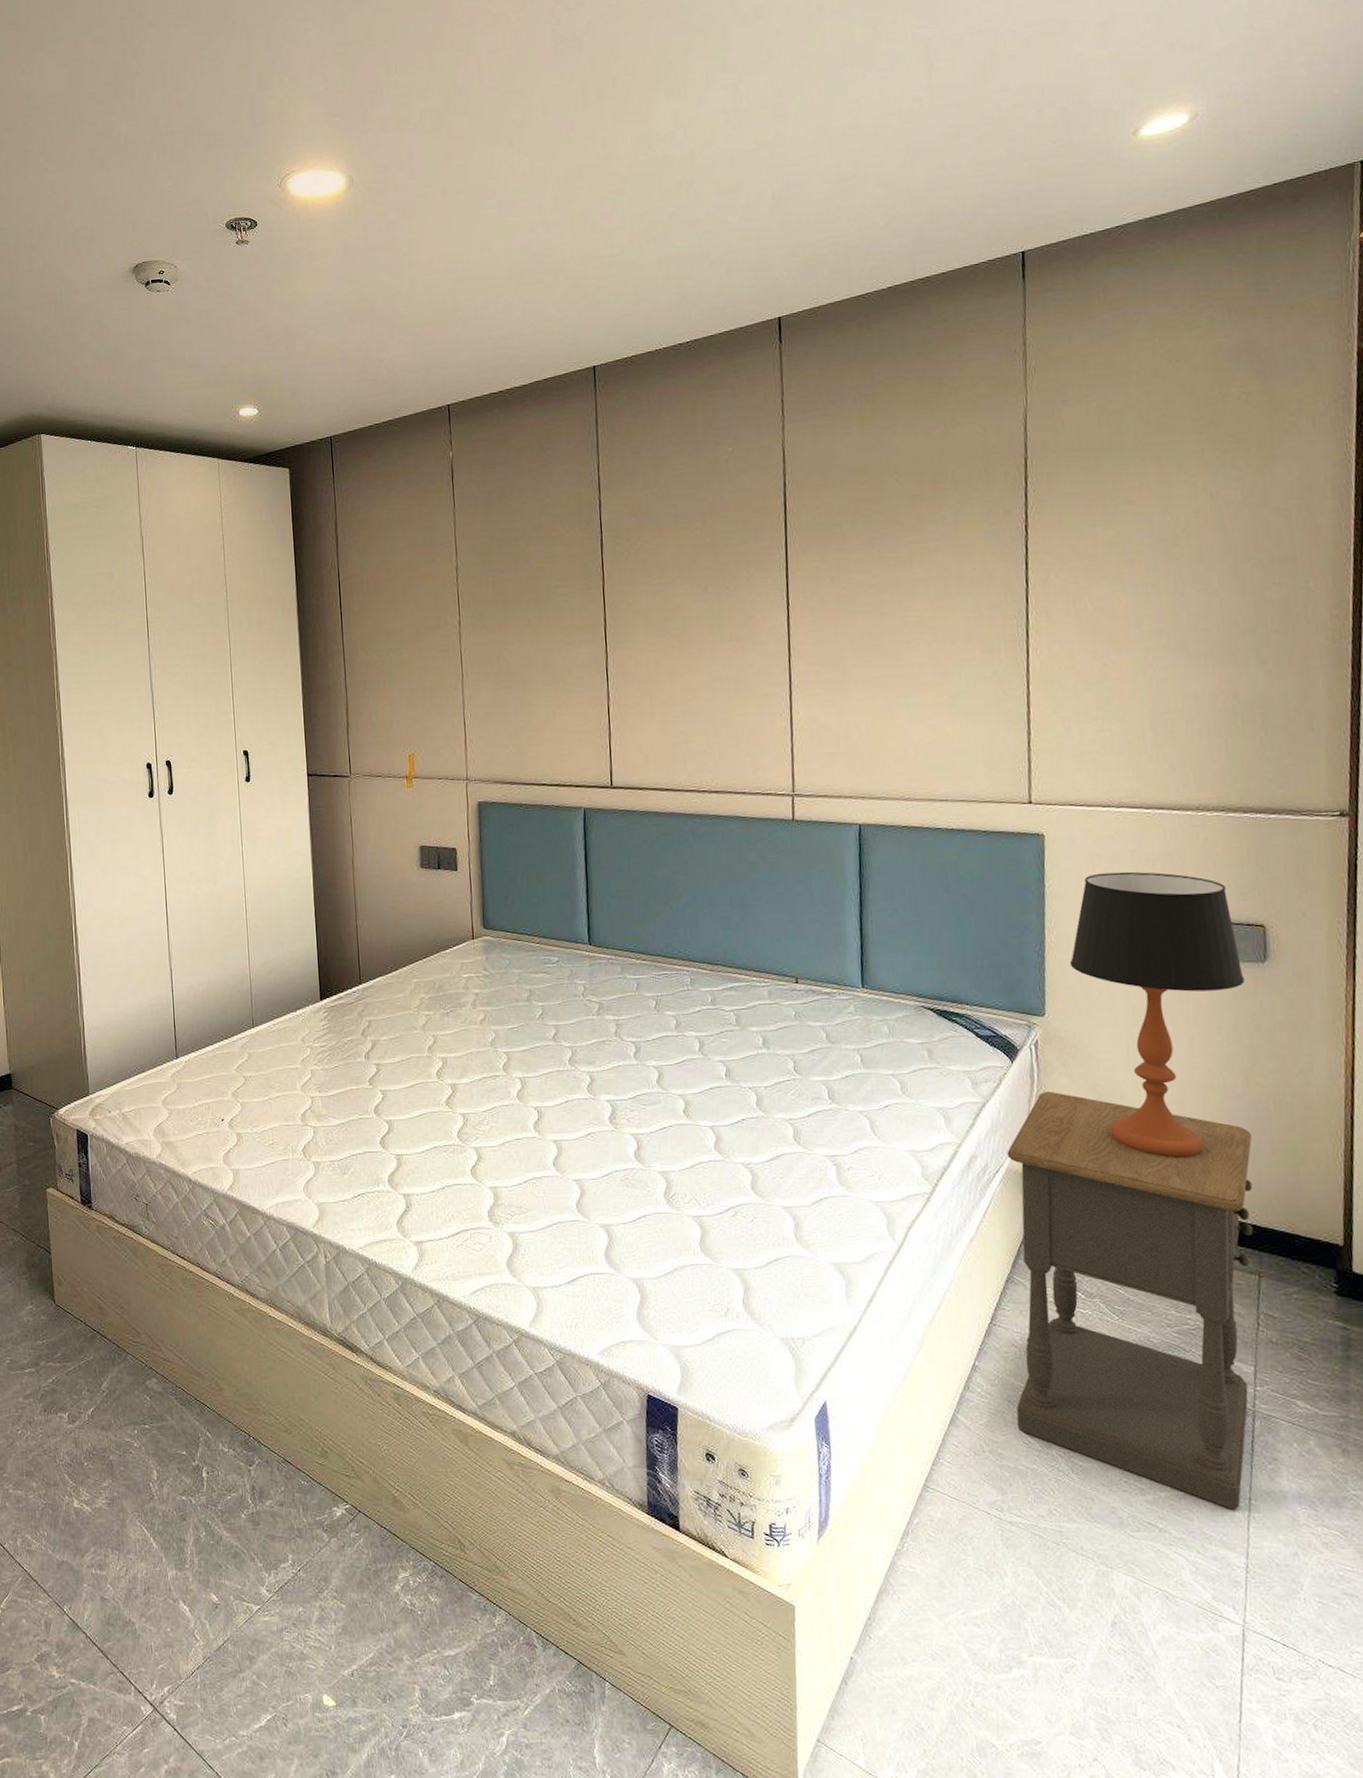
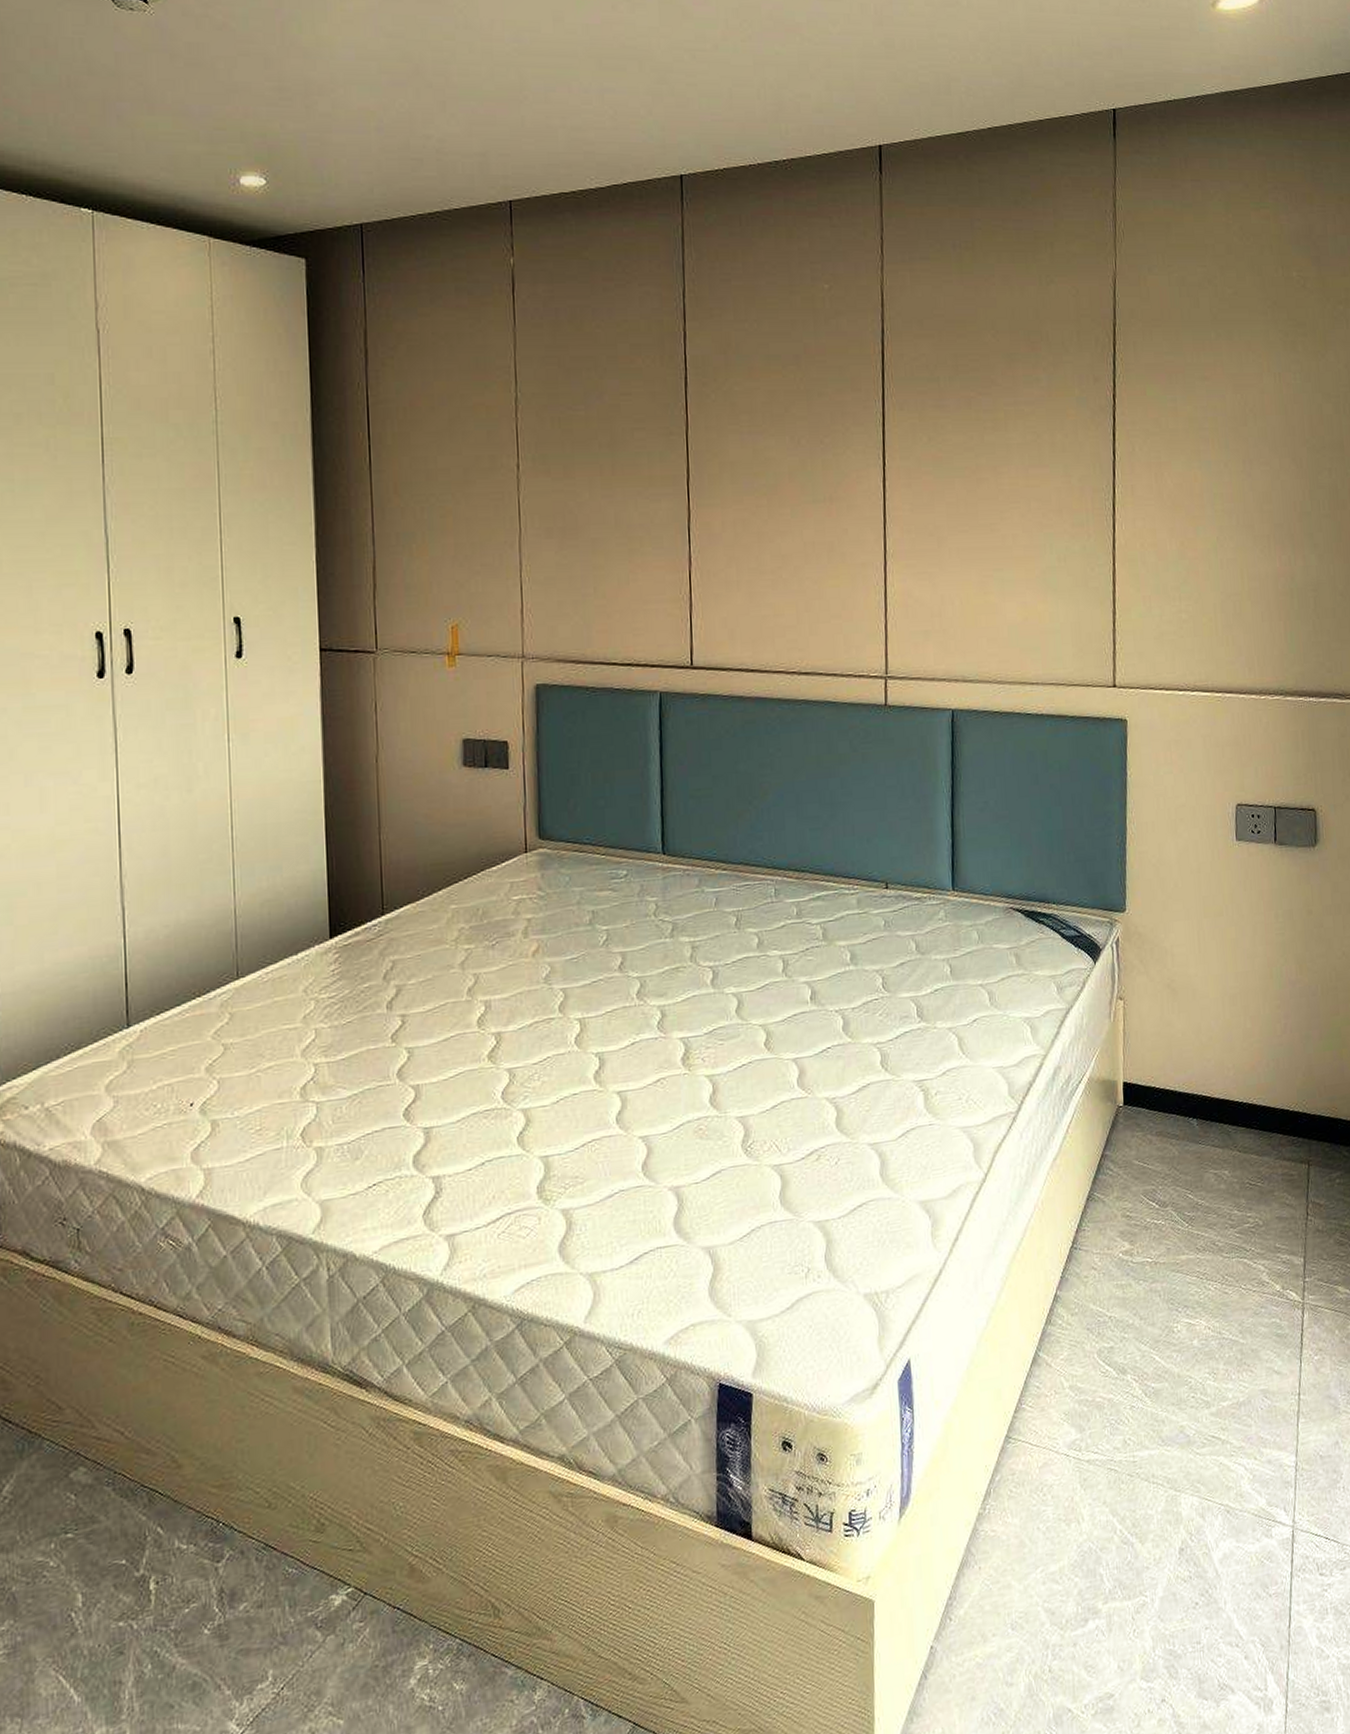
nightstand: present [1007,1091,1253,1509] -> none [1089,991,1304,1408]
table lamp: present [1069,871,1244,1158] -> none [1148,757,1298,1052]

